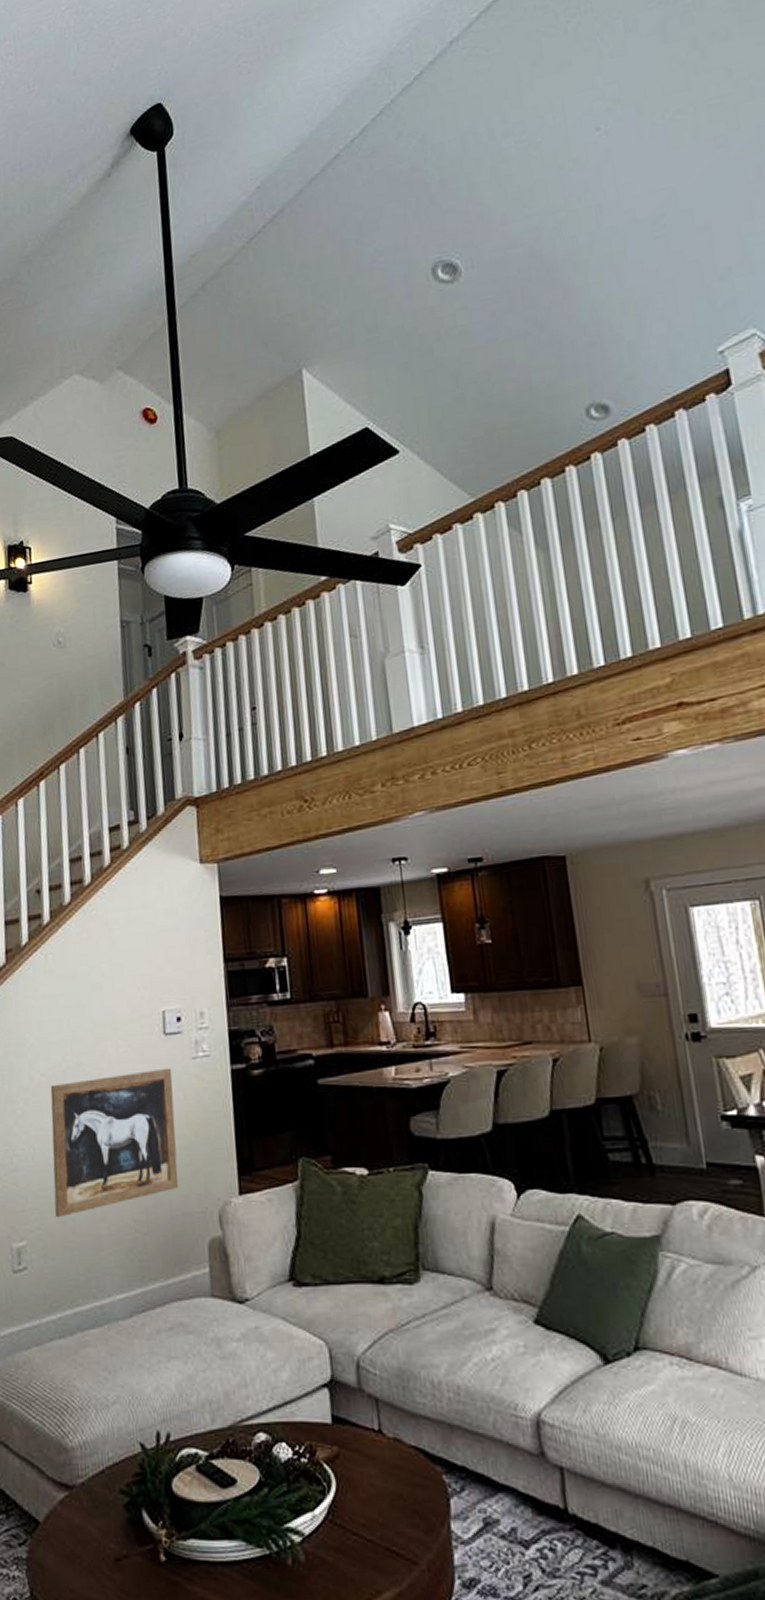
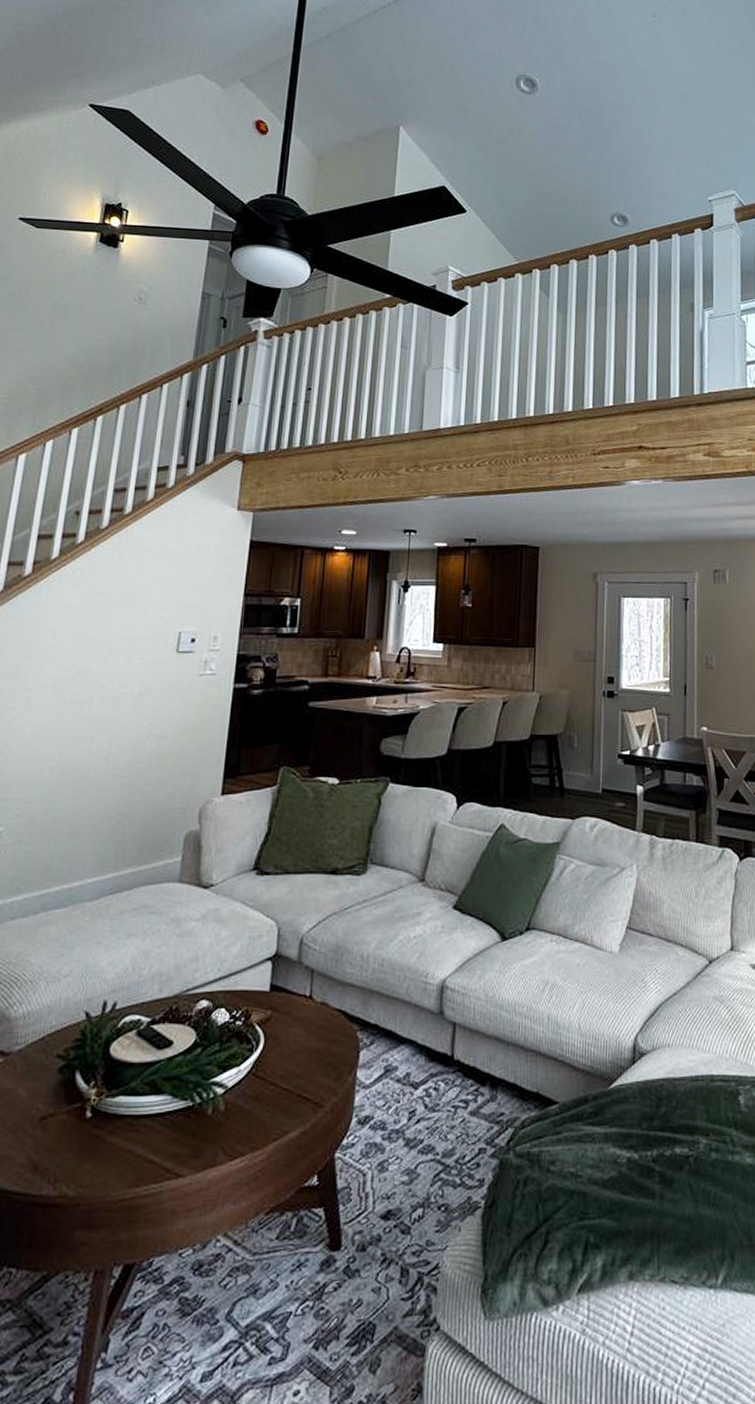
wall art: present [50,1067,179,1218] -> none [39,681,178,808]

